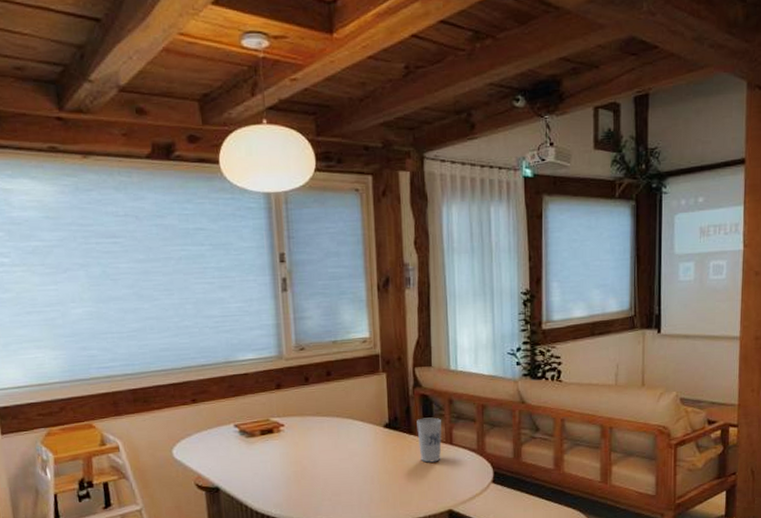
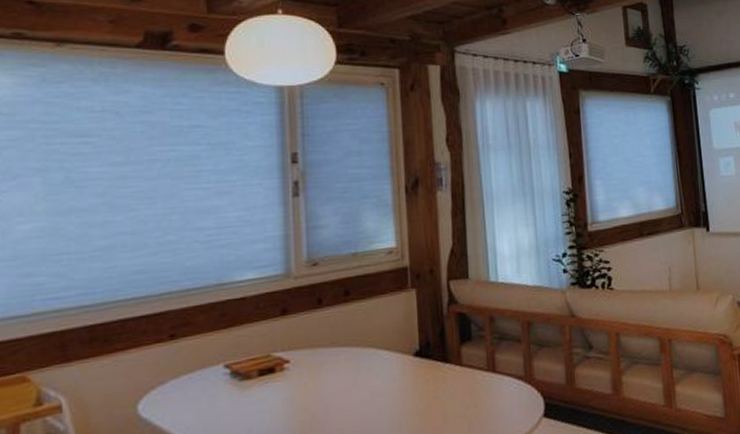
cup: present [417,417,442,463] -> none [453,340,483,398]

